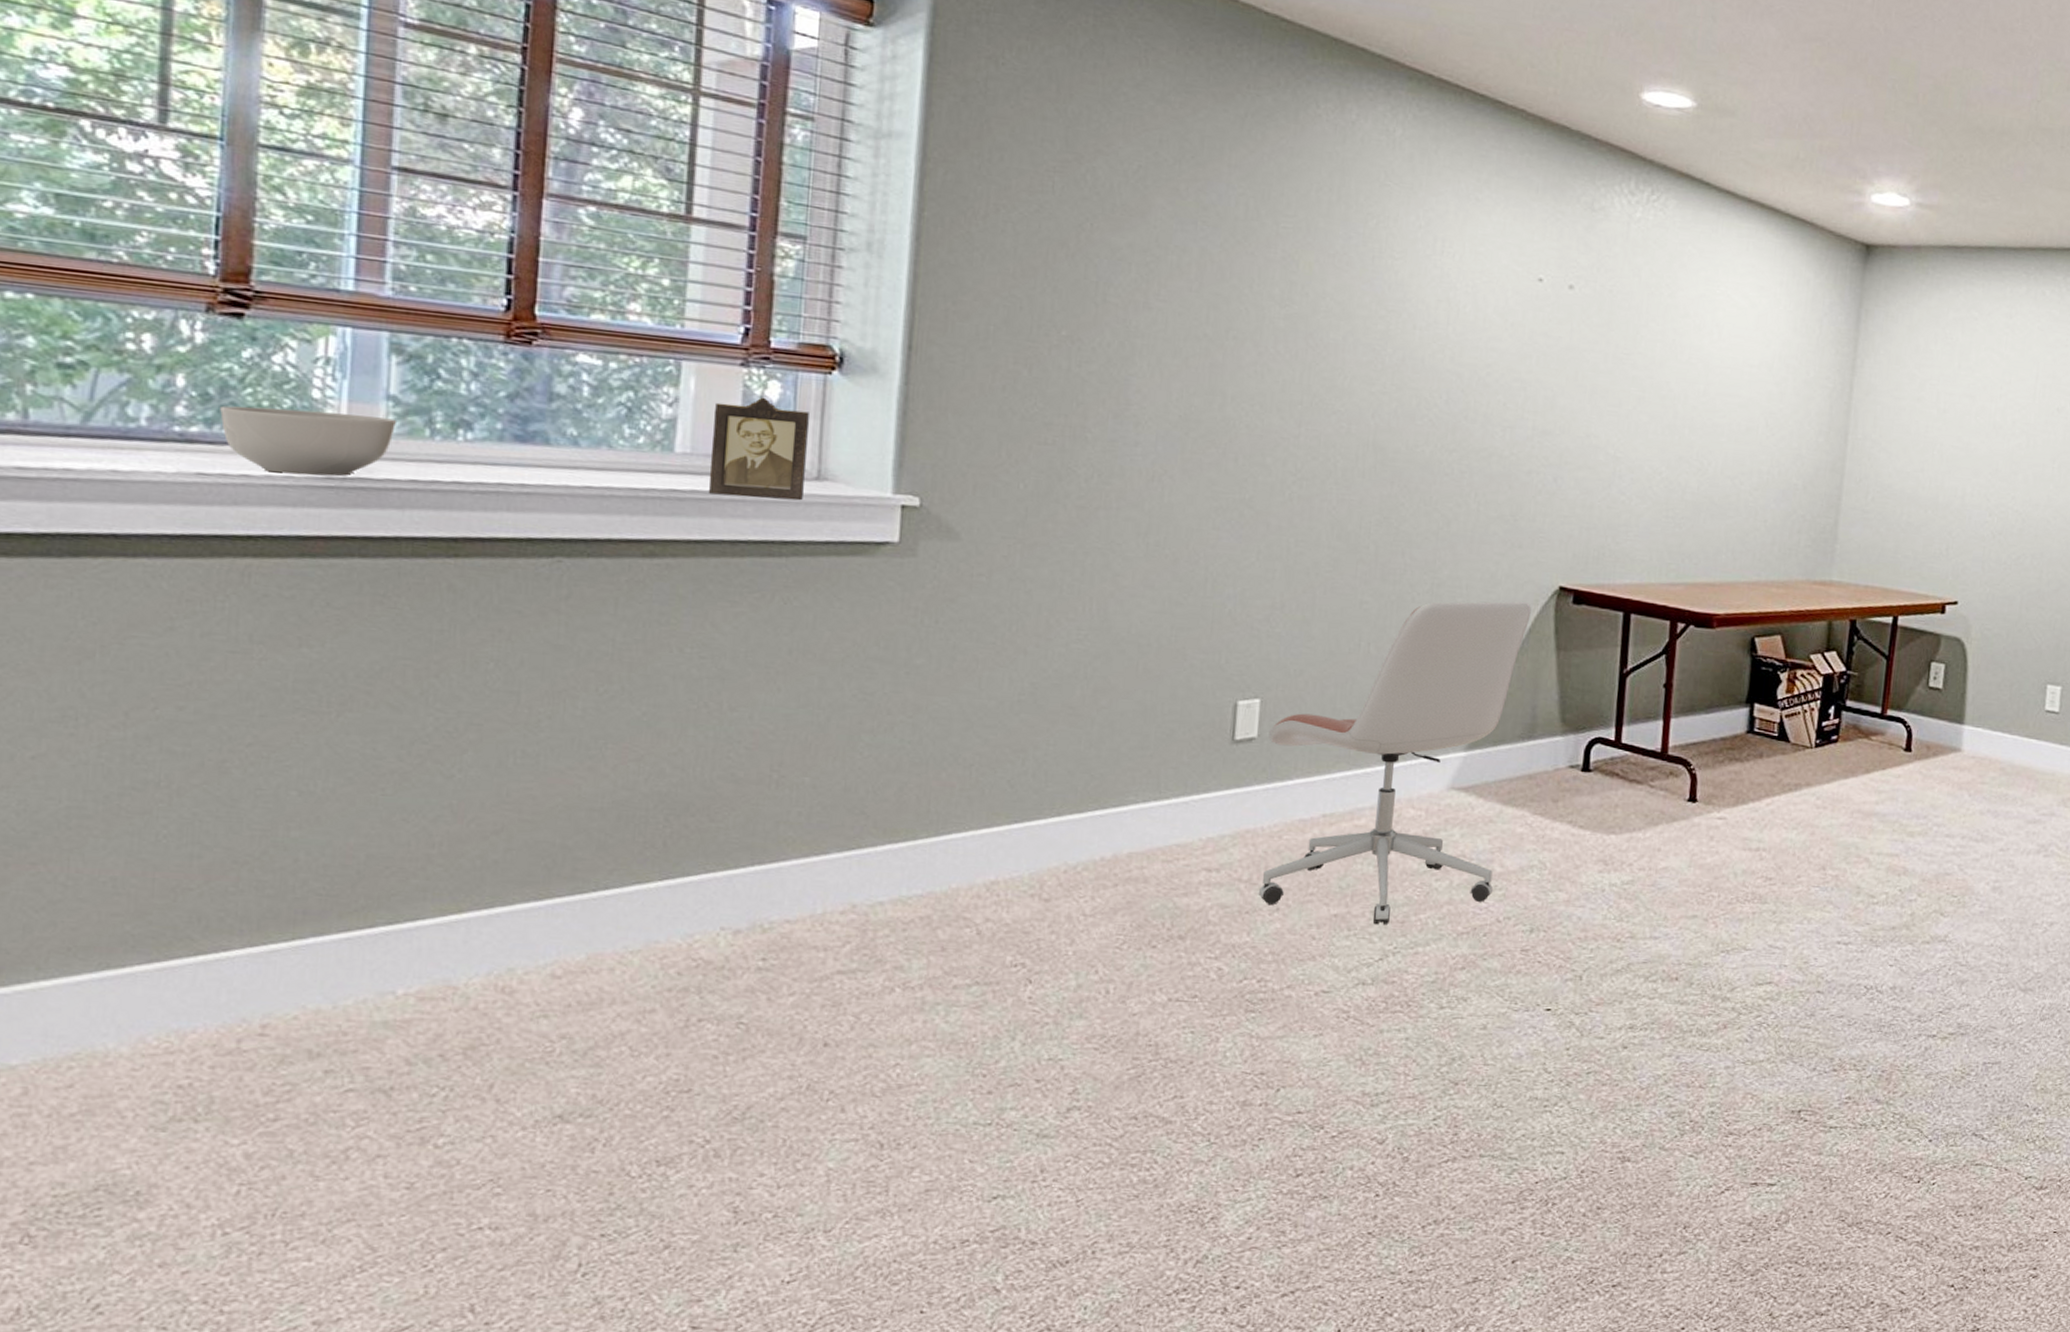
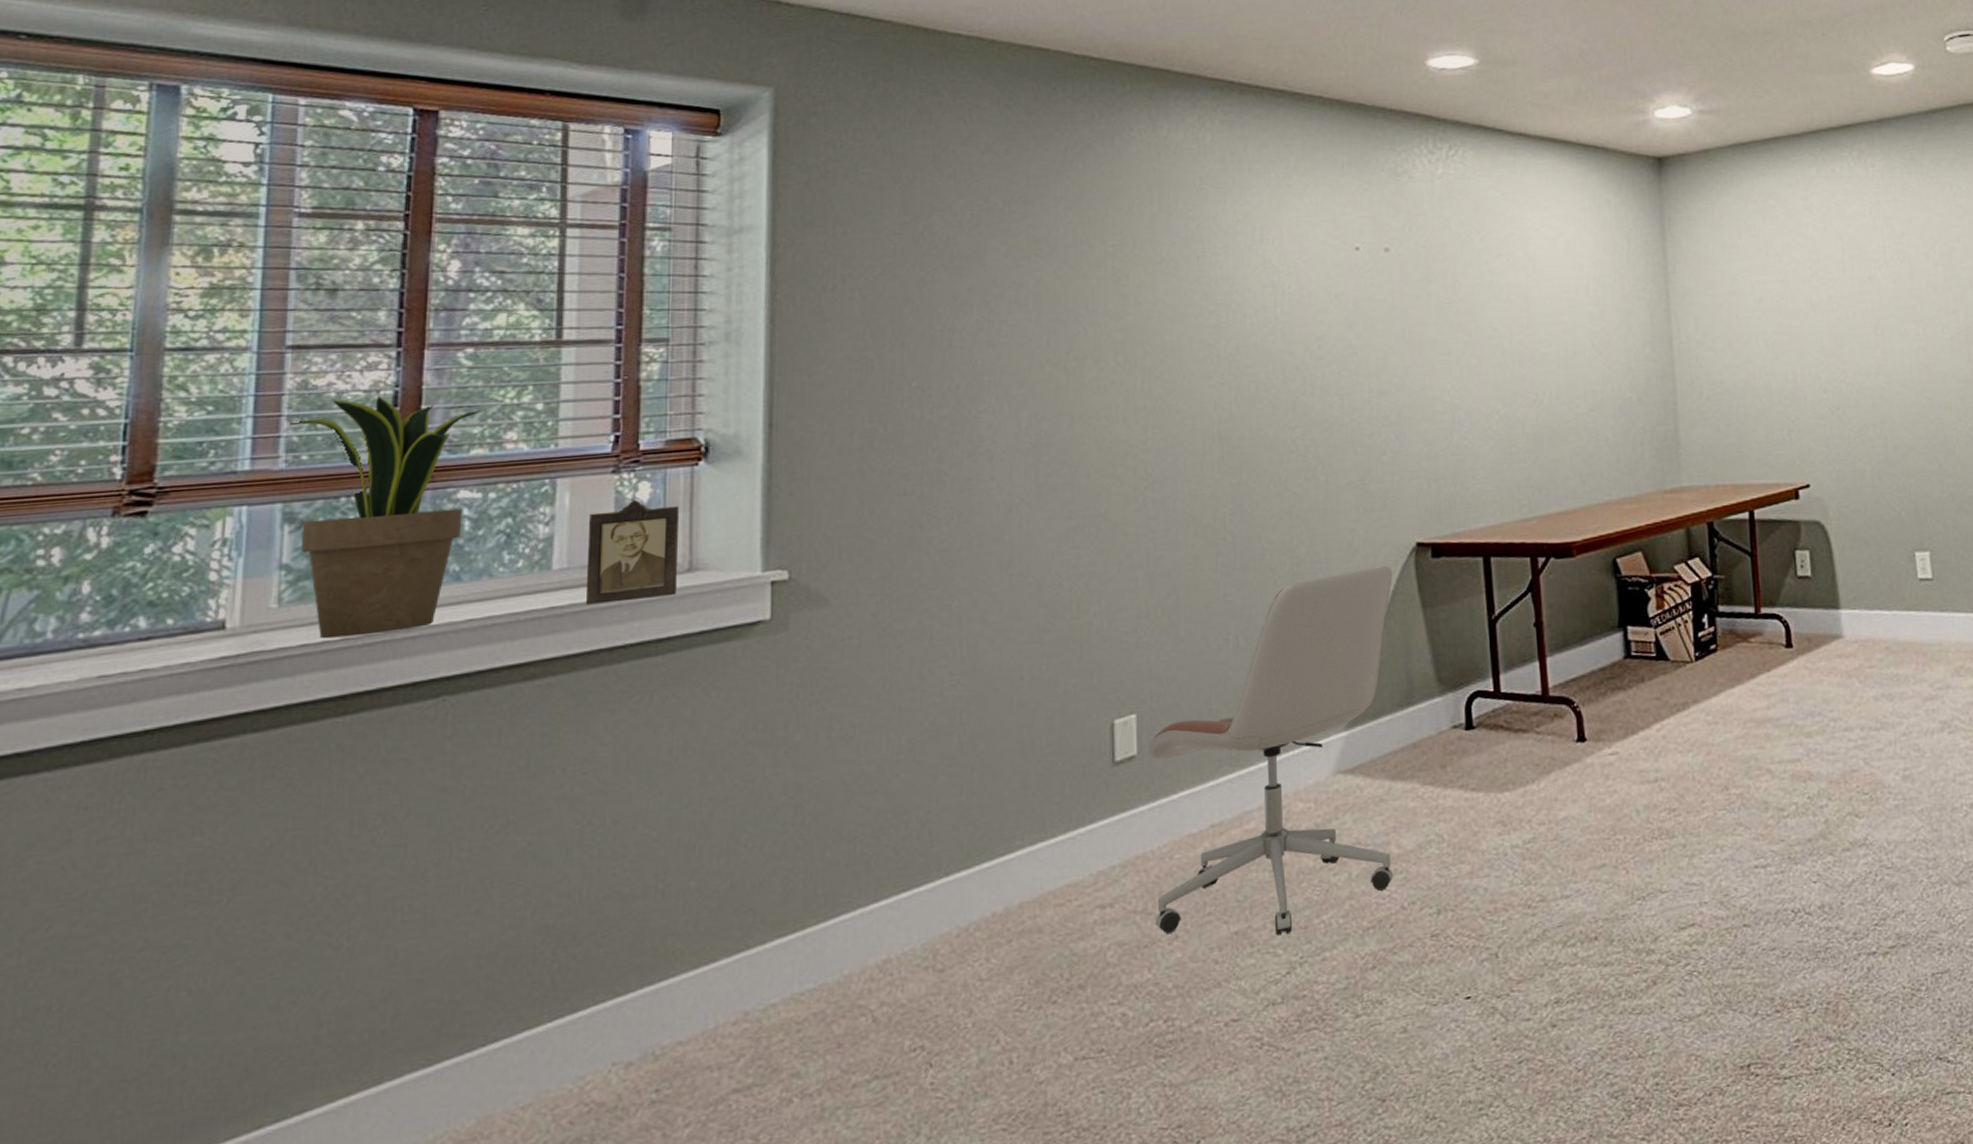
bowl: present [220,405,398,477] -> none [122,587,289,663]
potted plant: none [396,234,604,486] -> present [289,395,482,639]

